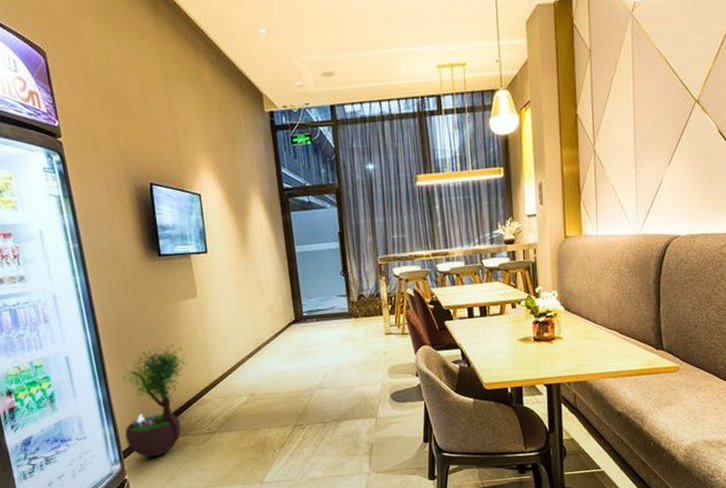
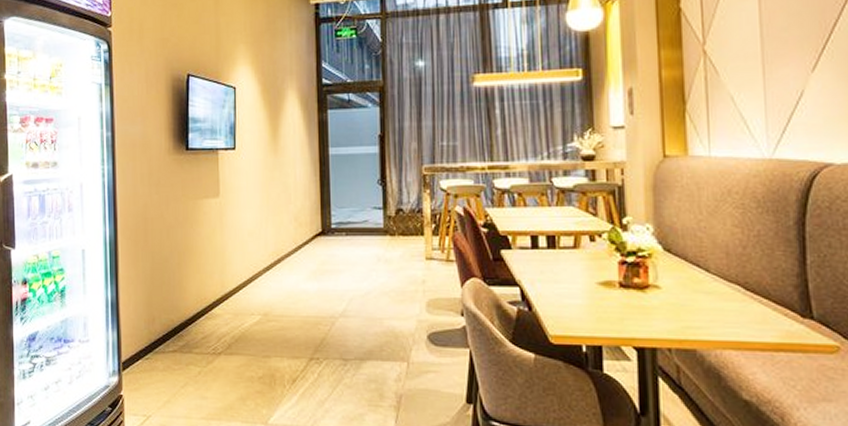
potted tree: present [122,344,187,458] -> none [128,247,201,374]

